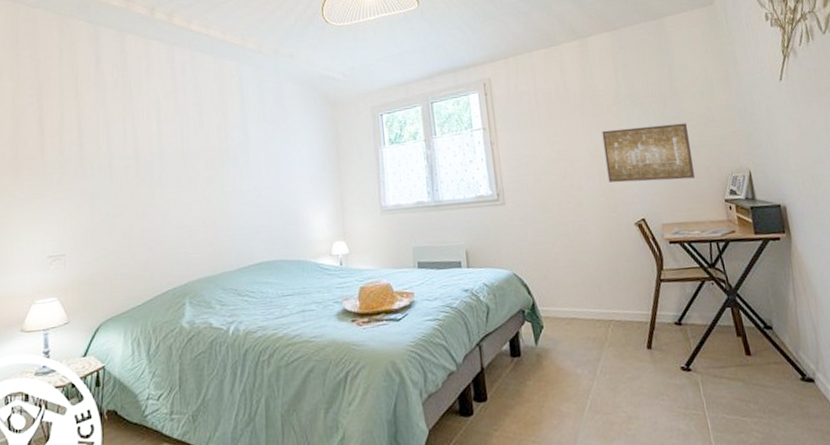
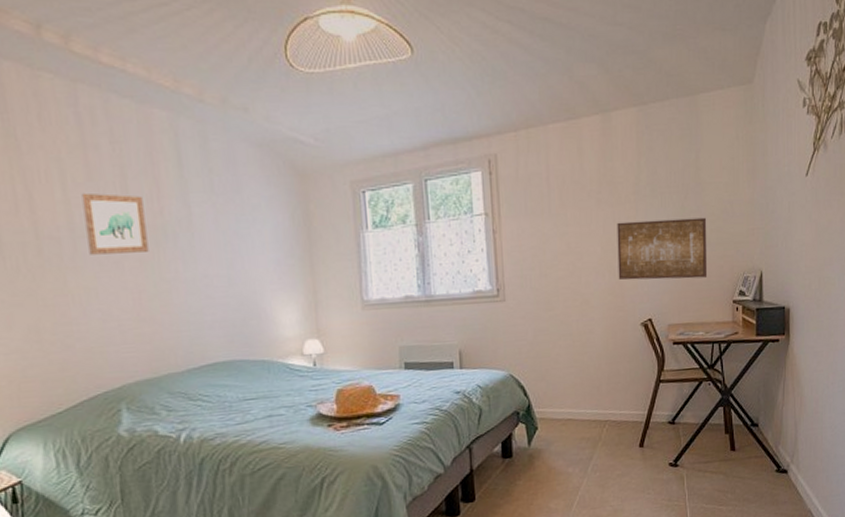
wall art: none [171,126,215,174] -> present [81,192,149,255]

